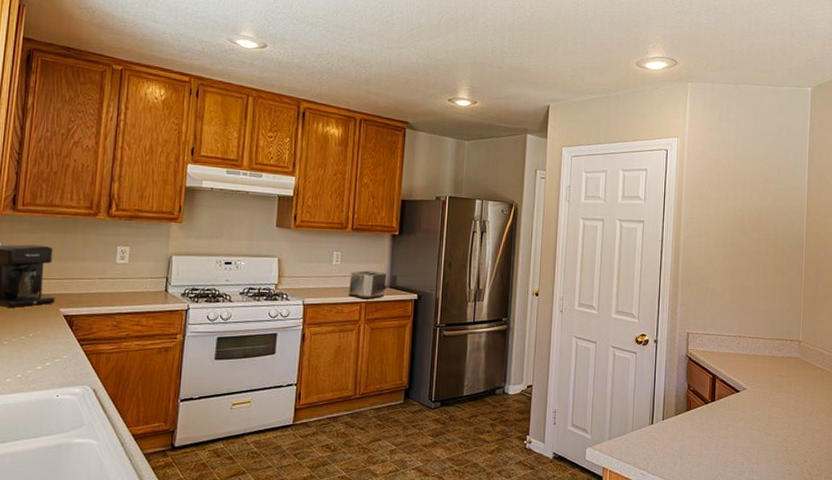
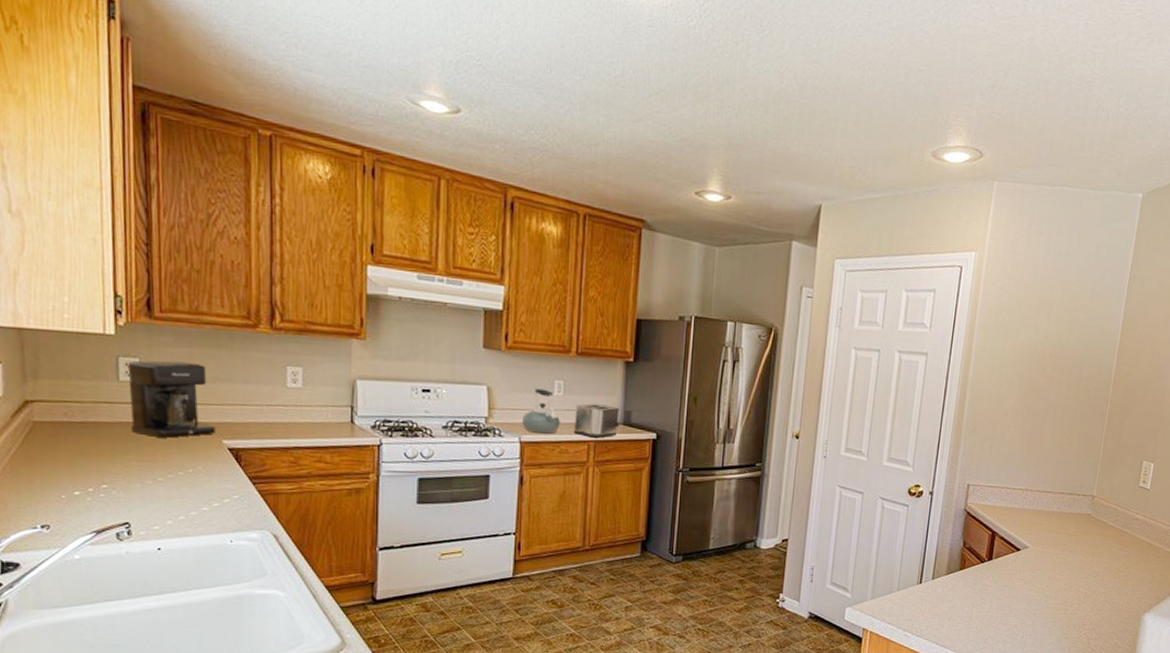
kettle: none [305,259,337,297] -> present [521,388,560,434]

